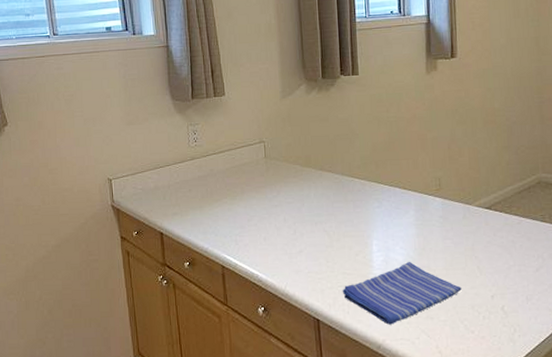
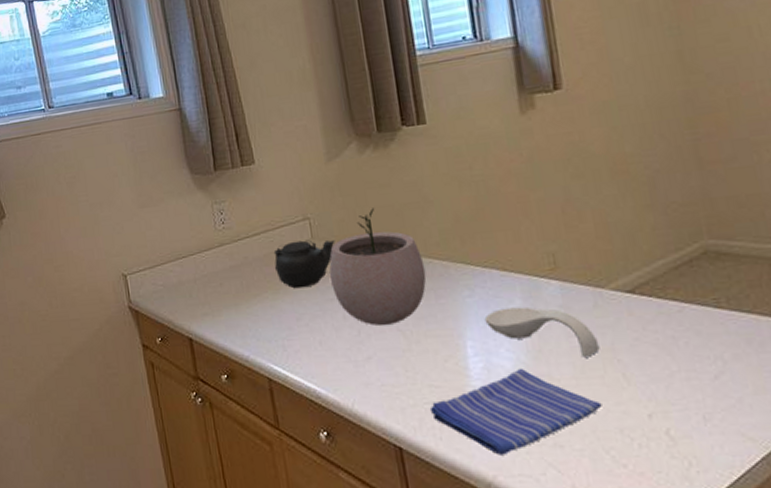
teapot: none [233,158,283,196] -> present [273,239,335,289]
plant pot: none [276,137,349,227] -> present [329,208,427,326]
spoon rest: none [387,216,464,254] -> present [484,307,600,357]

